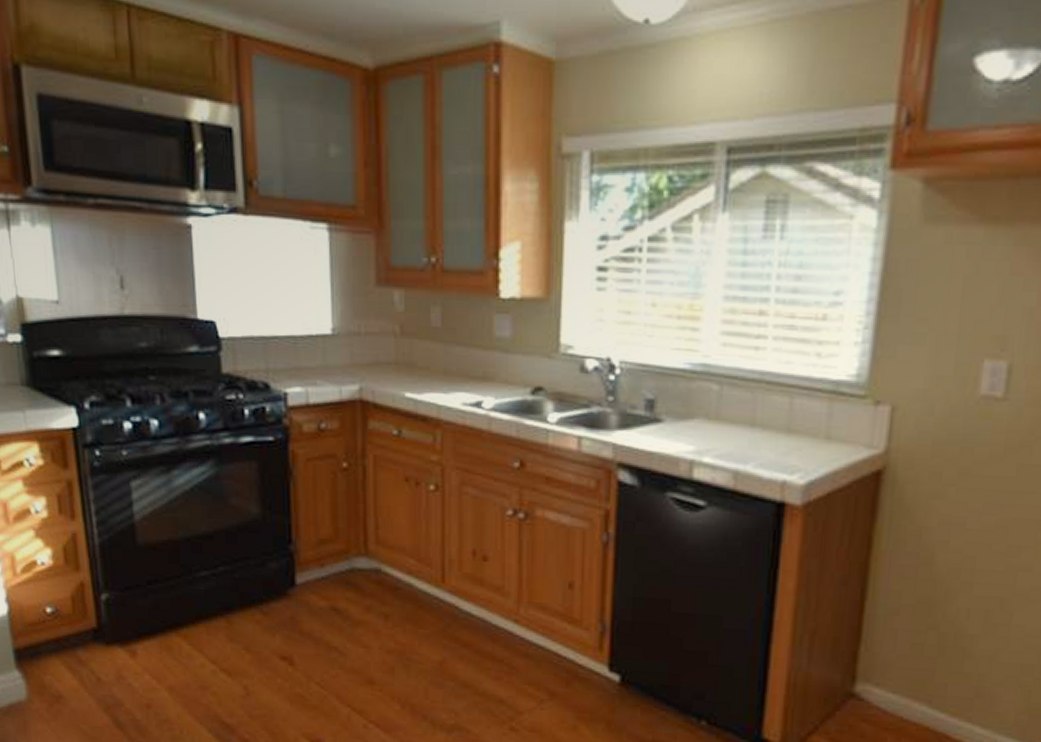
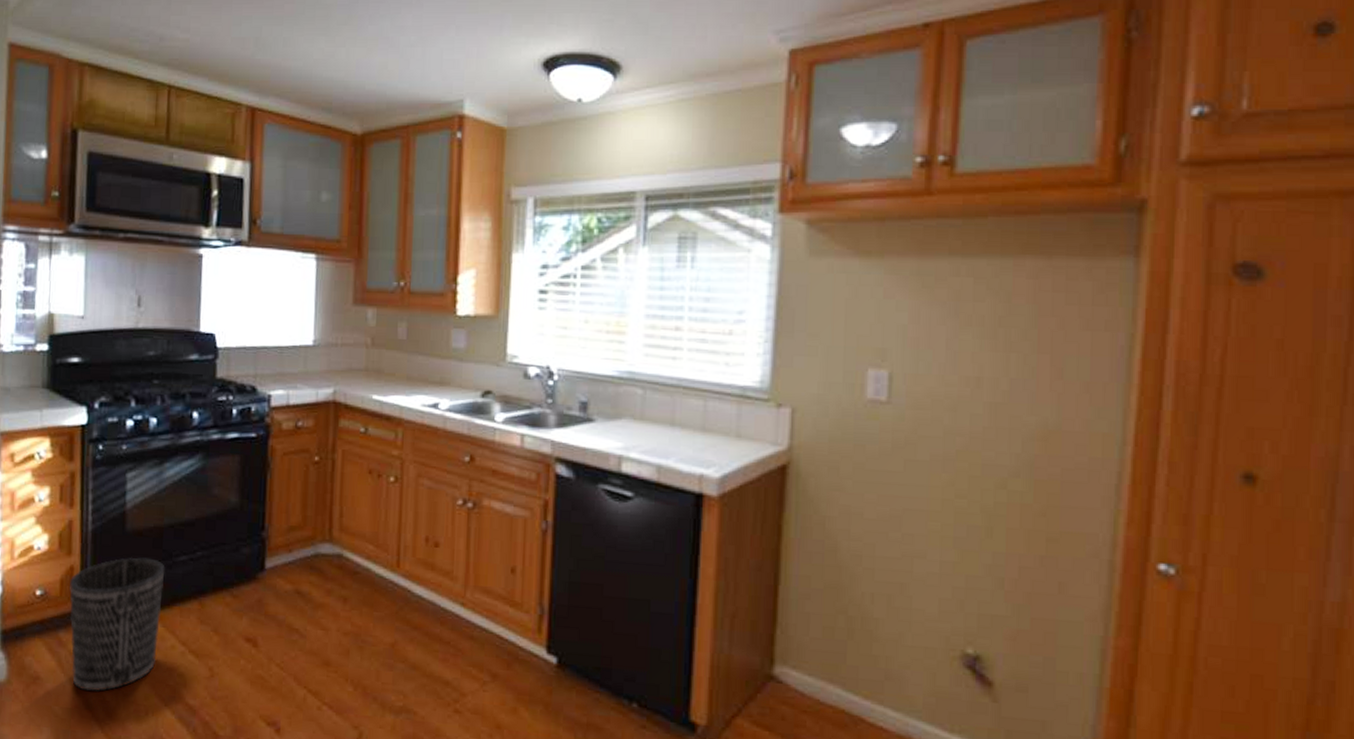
wastebasket: none [82,572,186,711] -> present [69,557,165,693]

